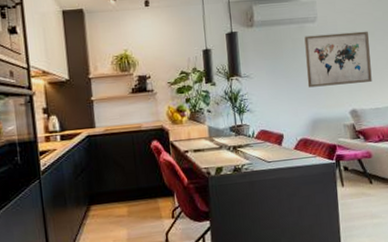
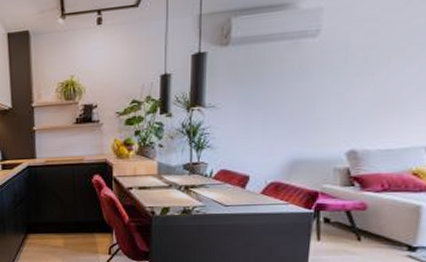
wall art: present [304,31,372,88] -> none [292,46,398,121]

